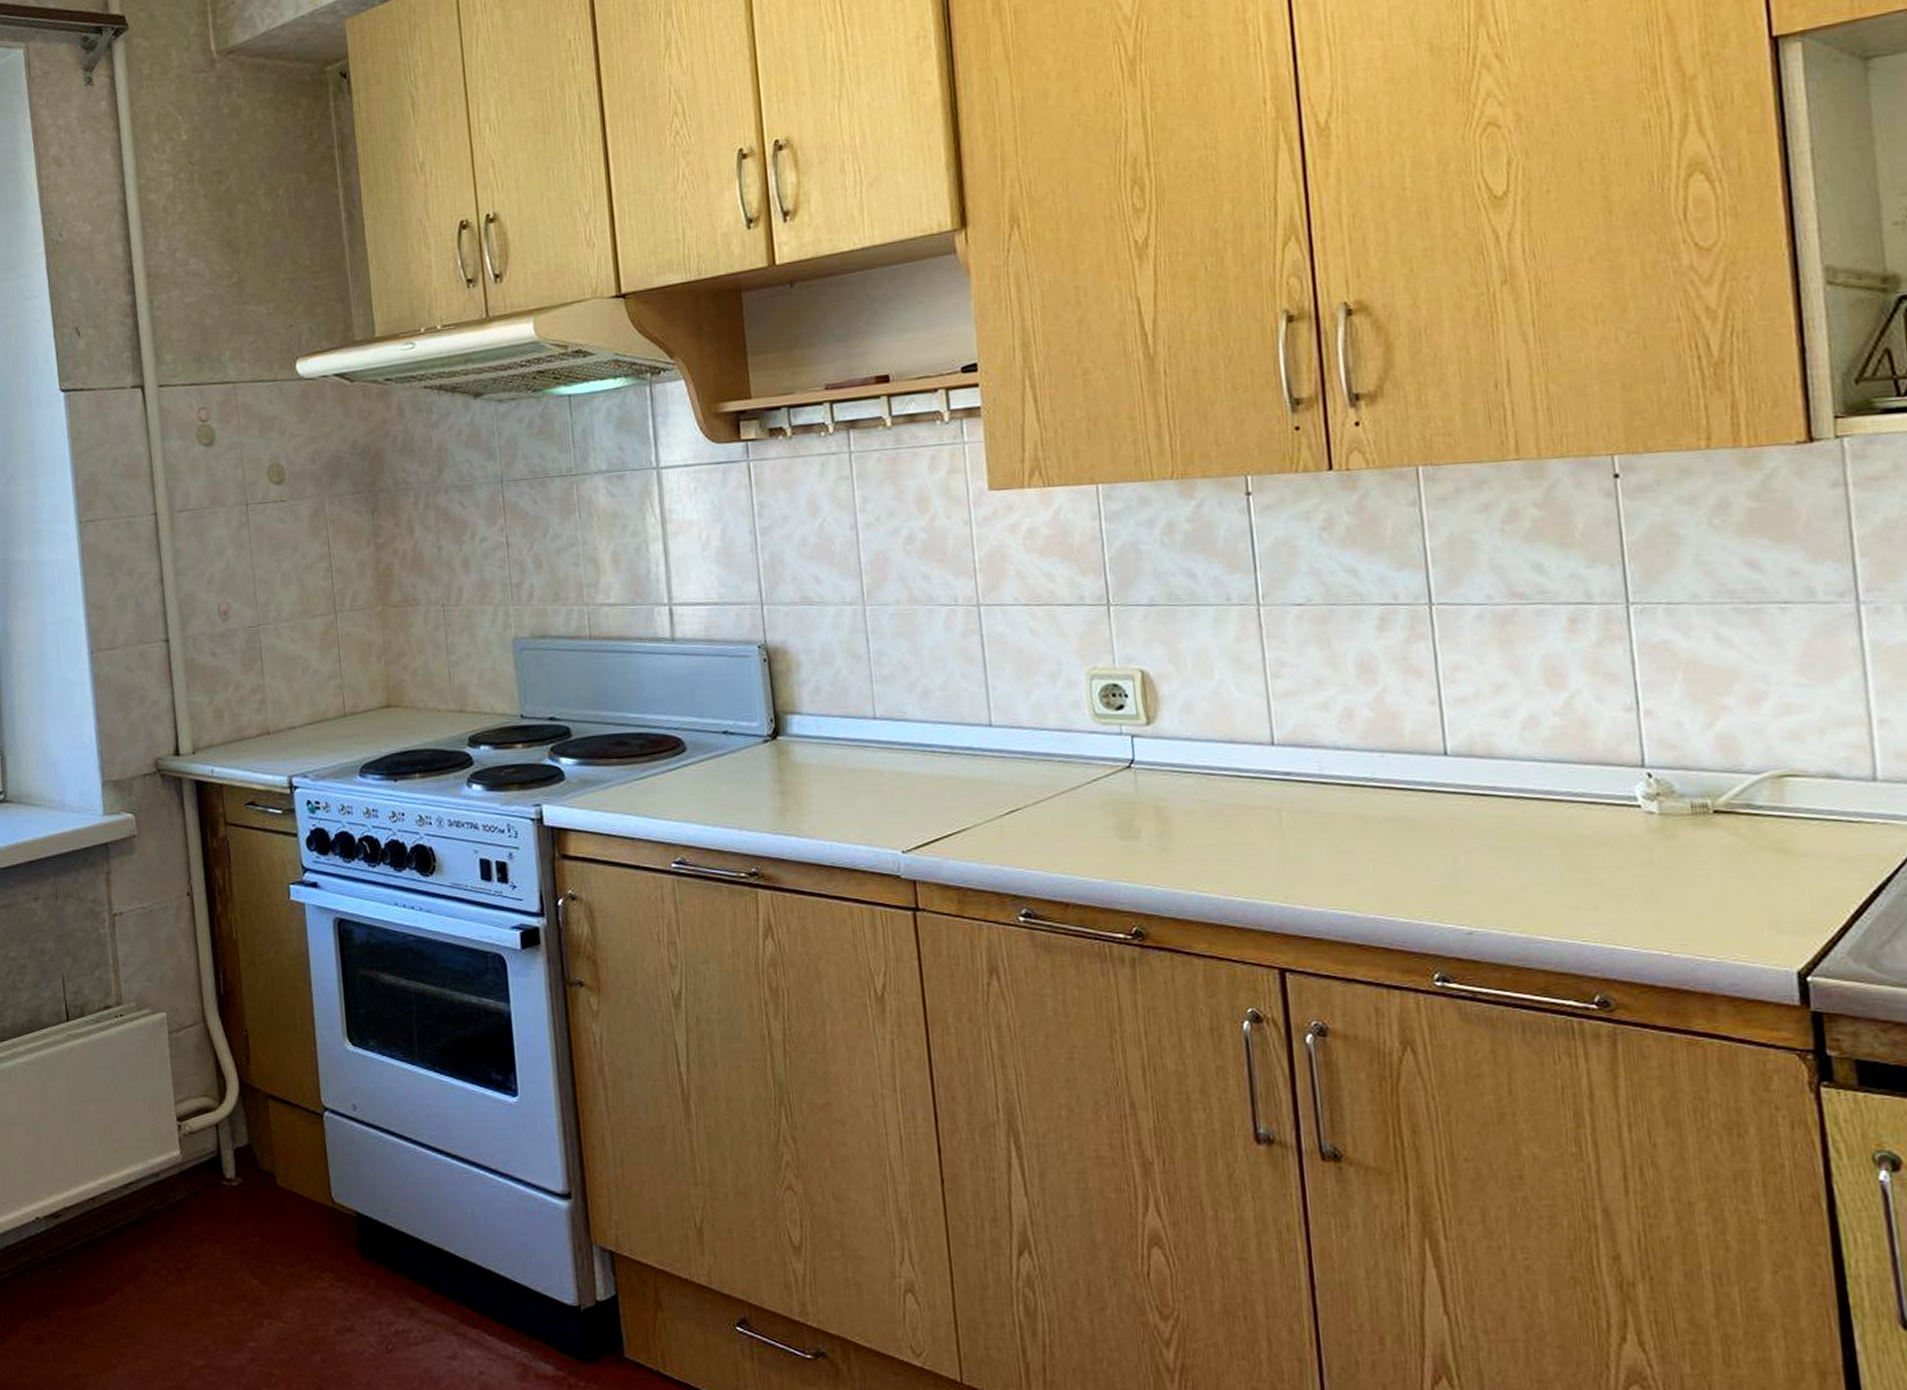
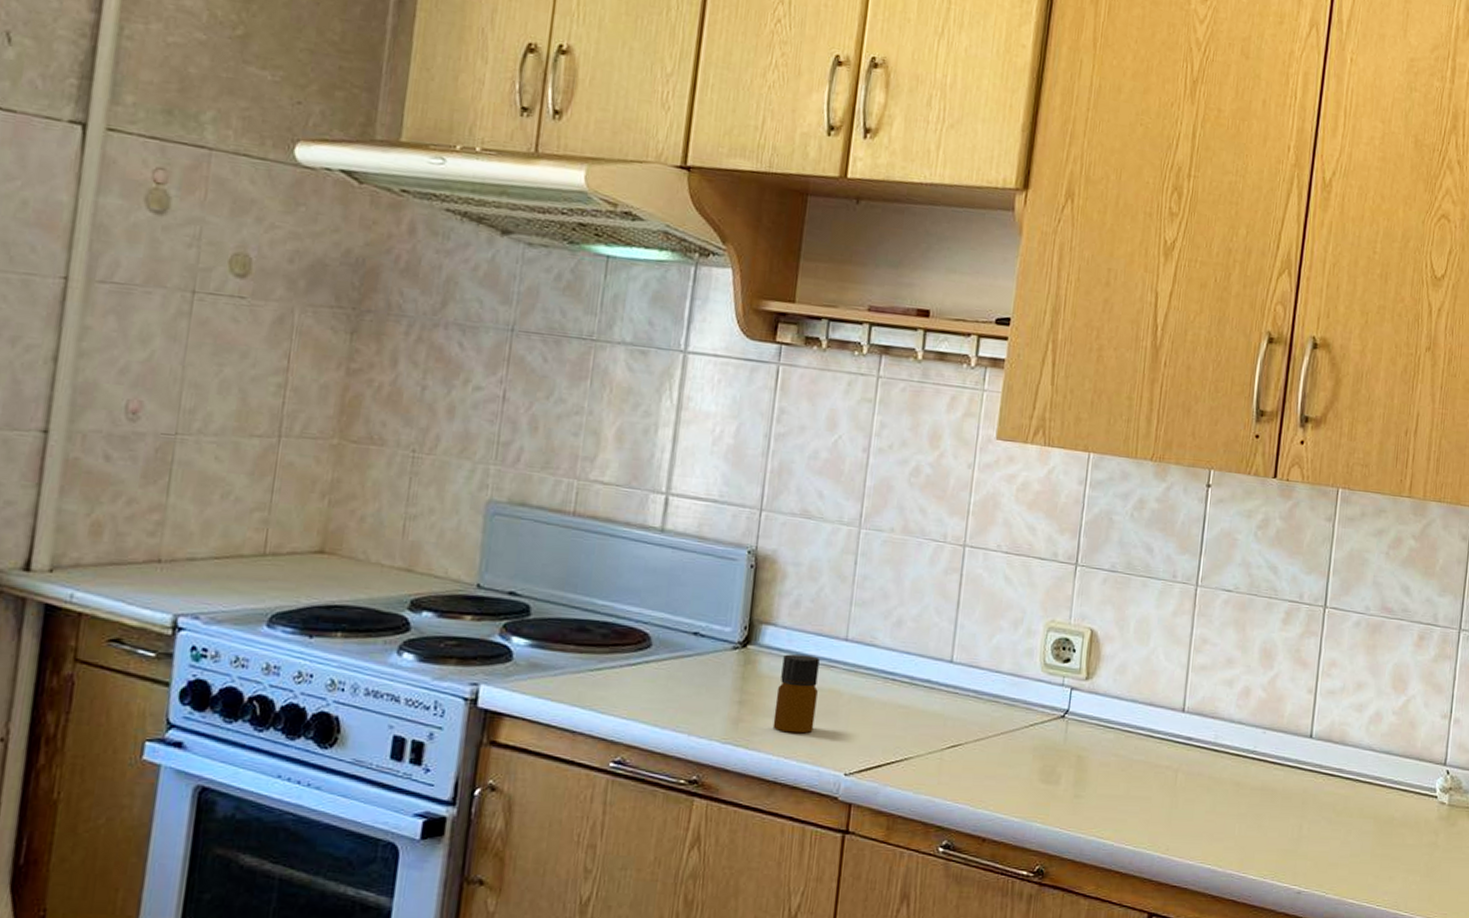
bottle: none [815,738,861,817] -> present [772,654,820,734]

